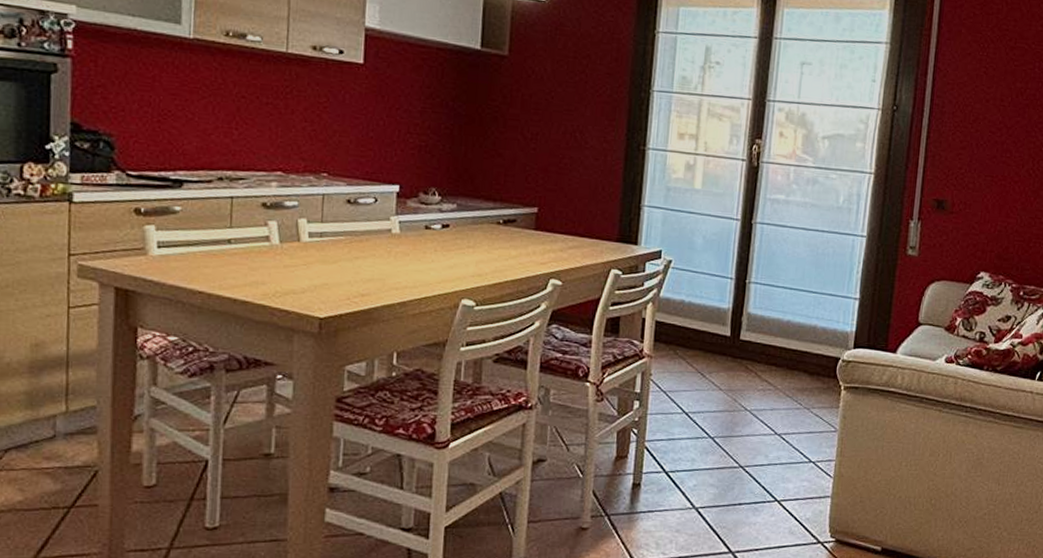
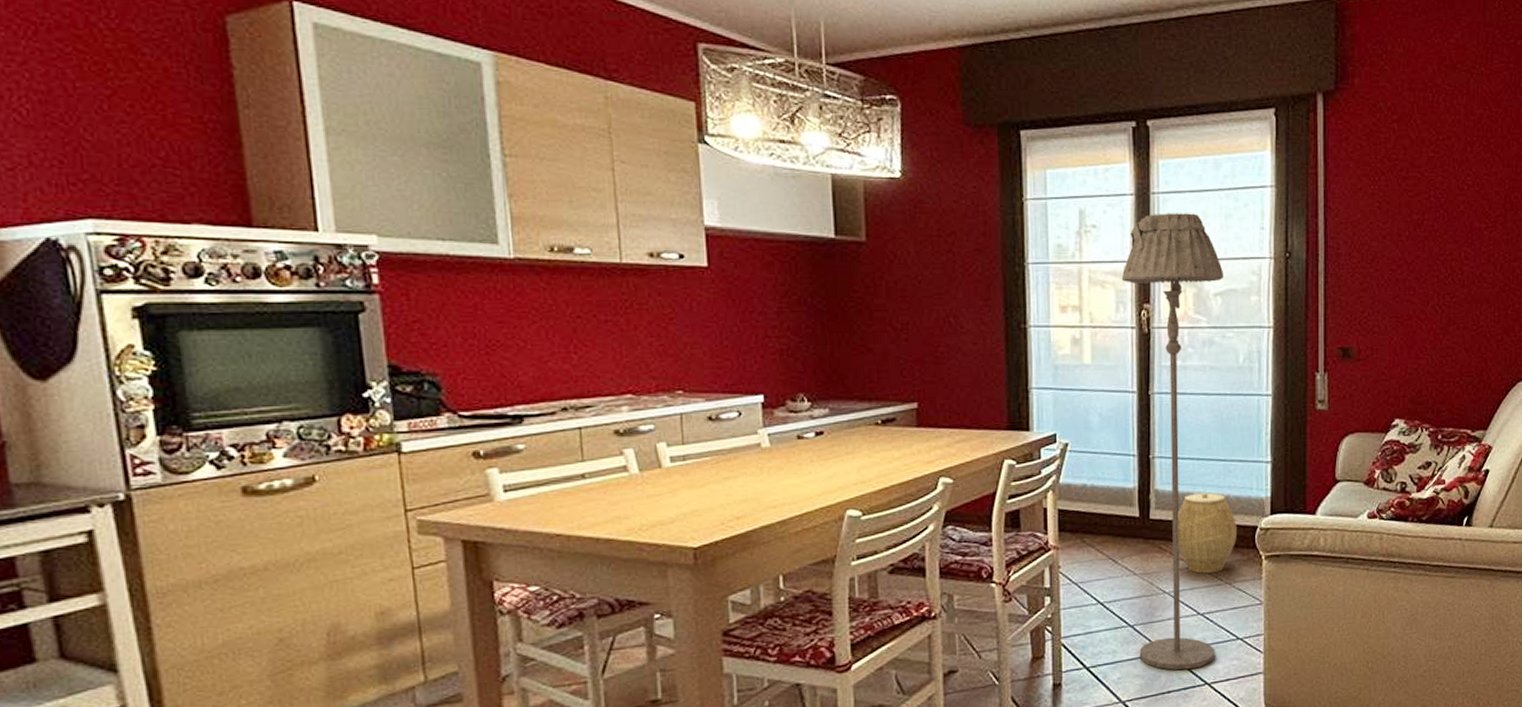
floor lamp: none [716,57,834,485] -> present [1121,213,1224,670]
woven basket: none [763,320,821,397] -> present [1177,493,1238,574]

